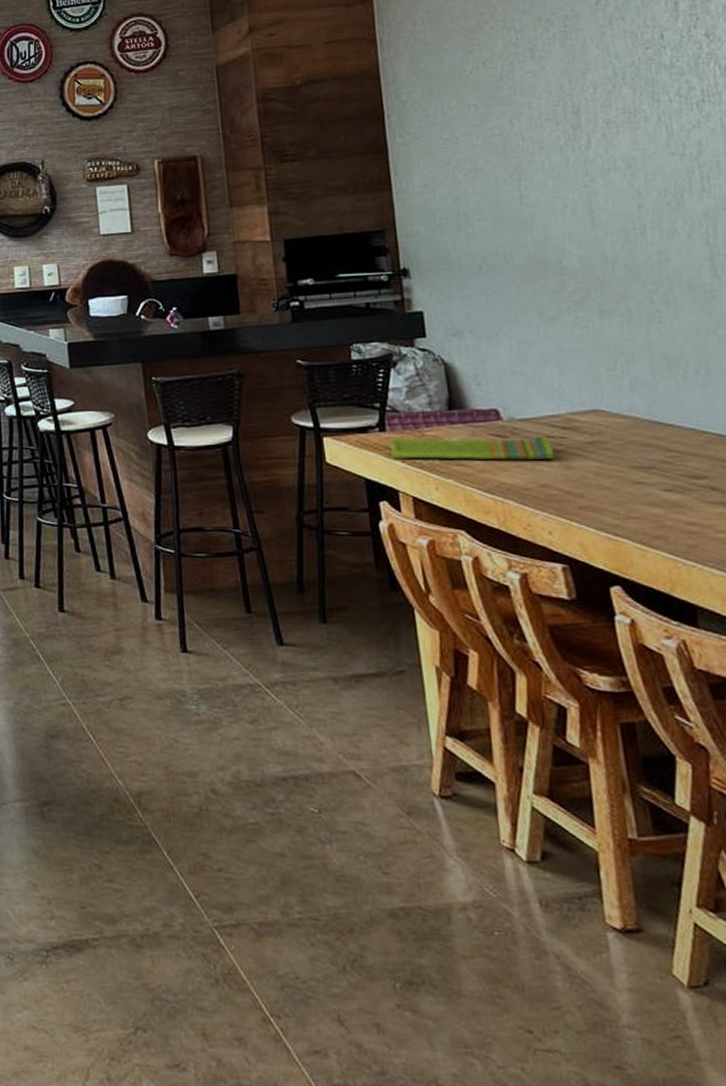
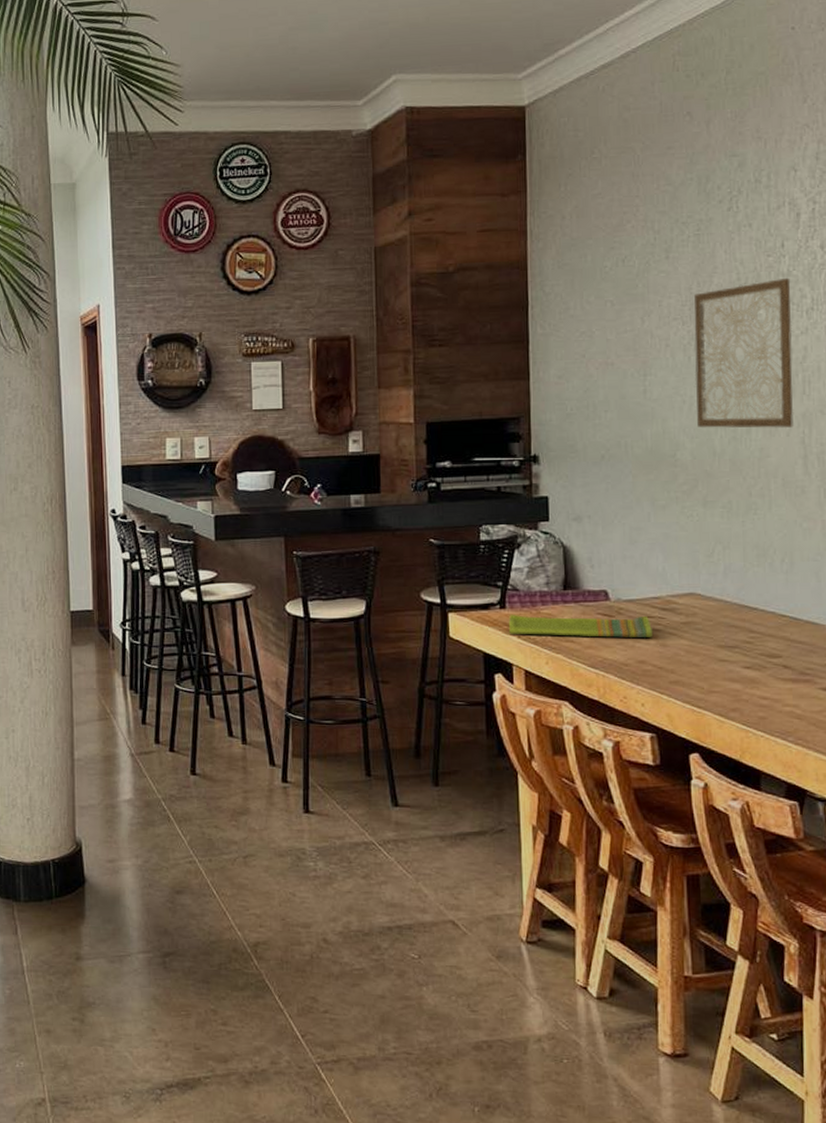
wall art: none [567,69,695,232] -> present [694,277,794,429]

